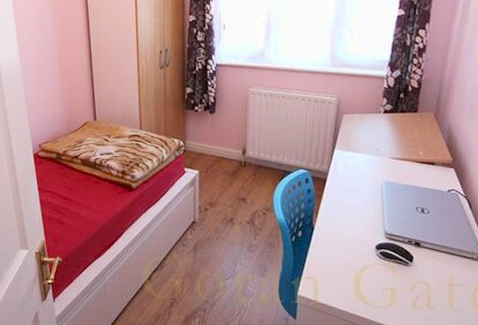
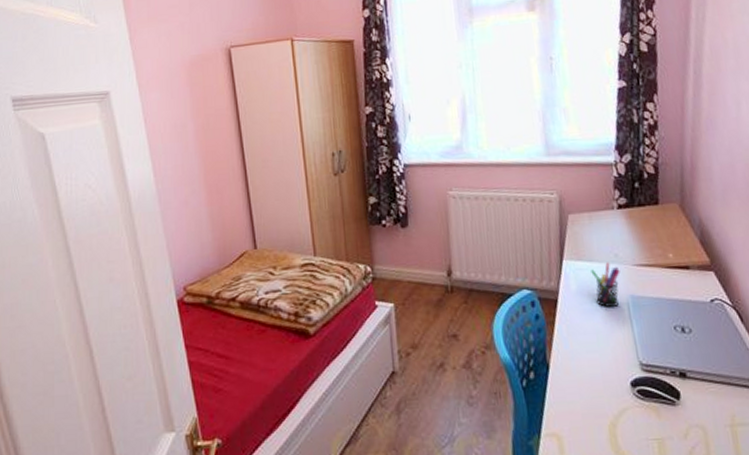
pen holder: none [356,154,379,189] -> present [591,262,620,308]

